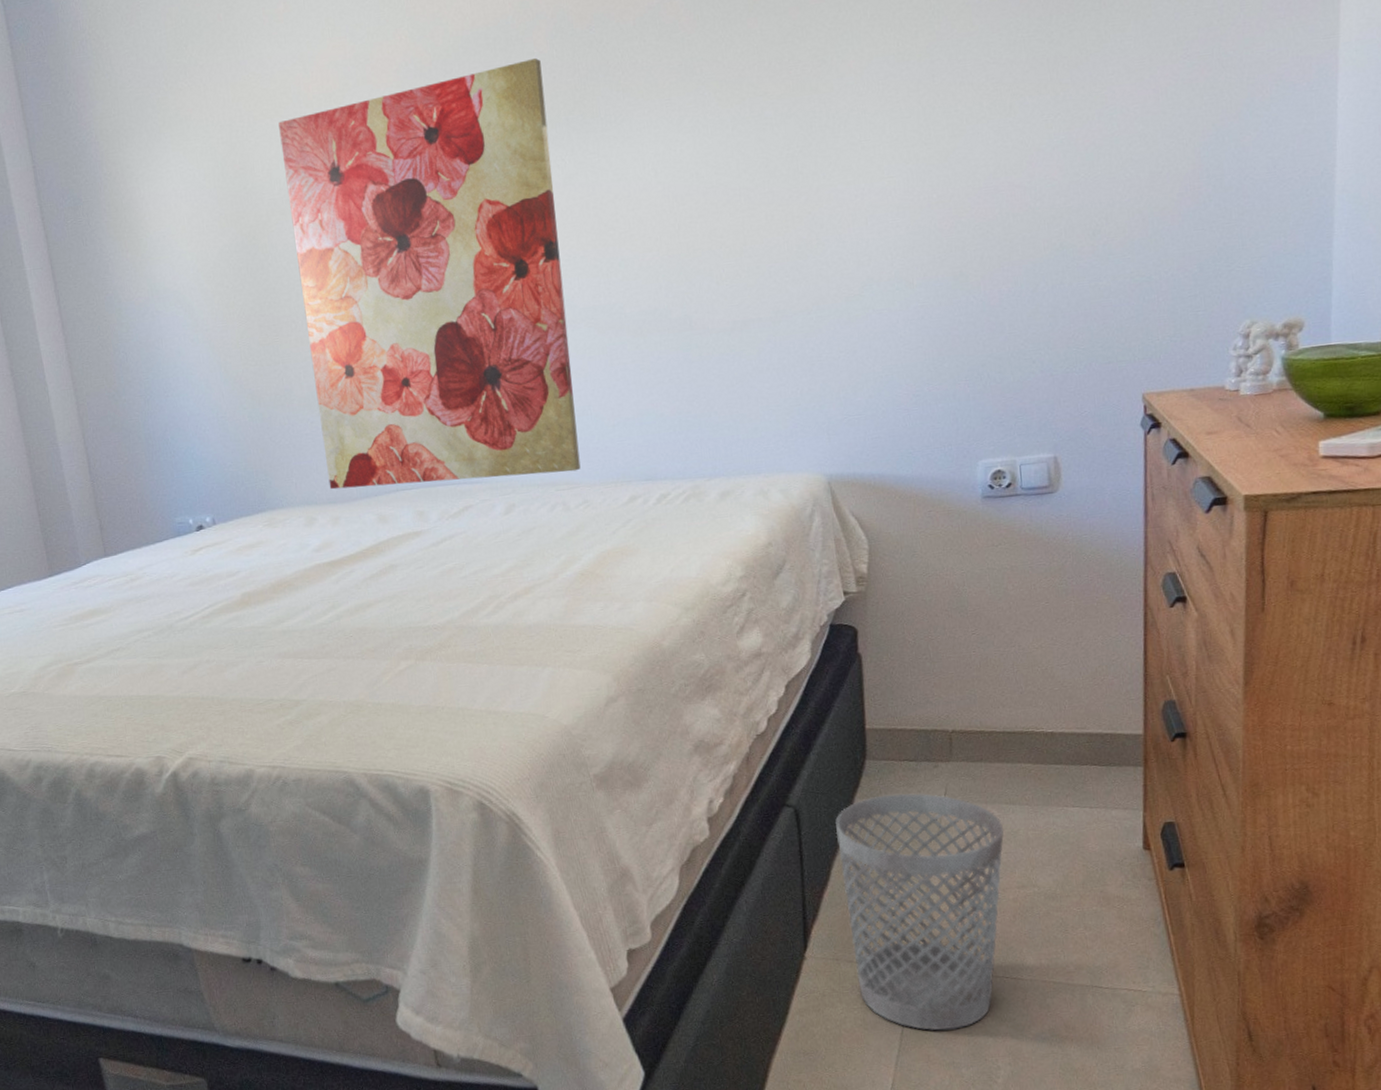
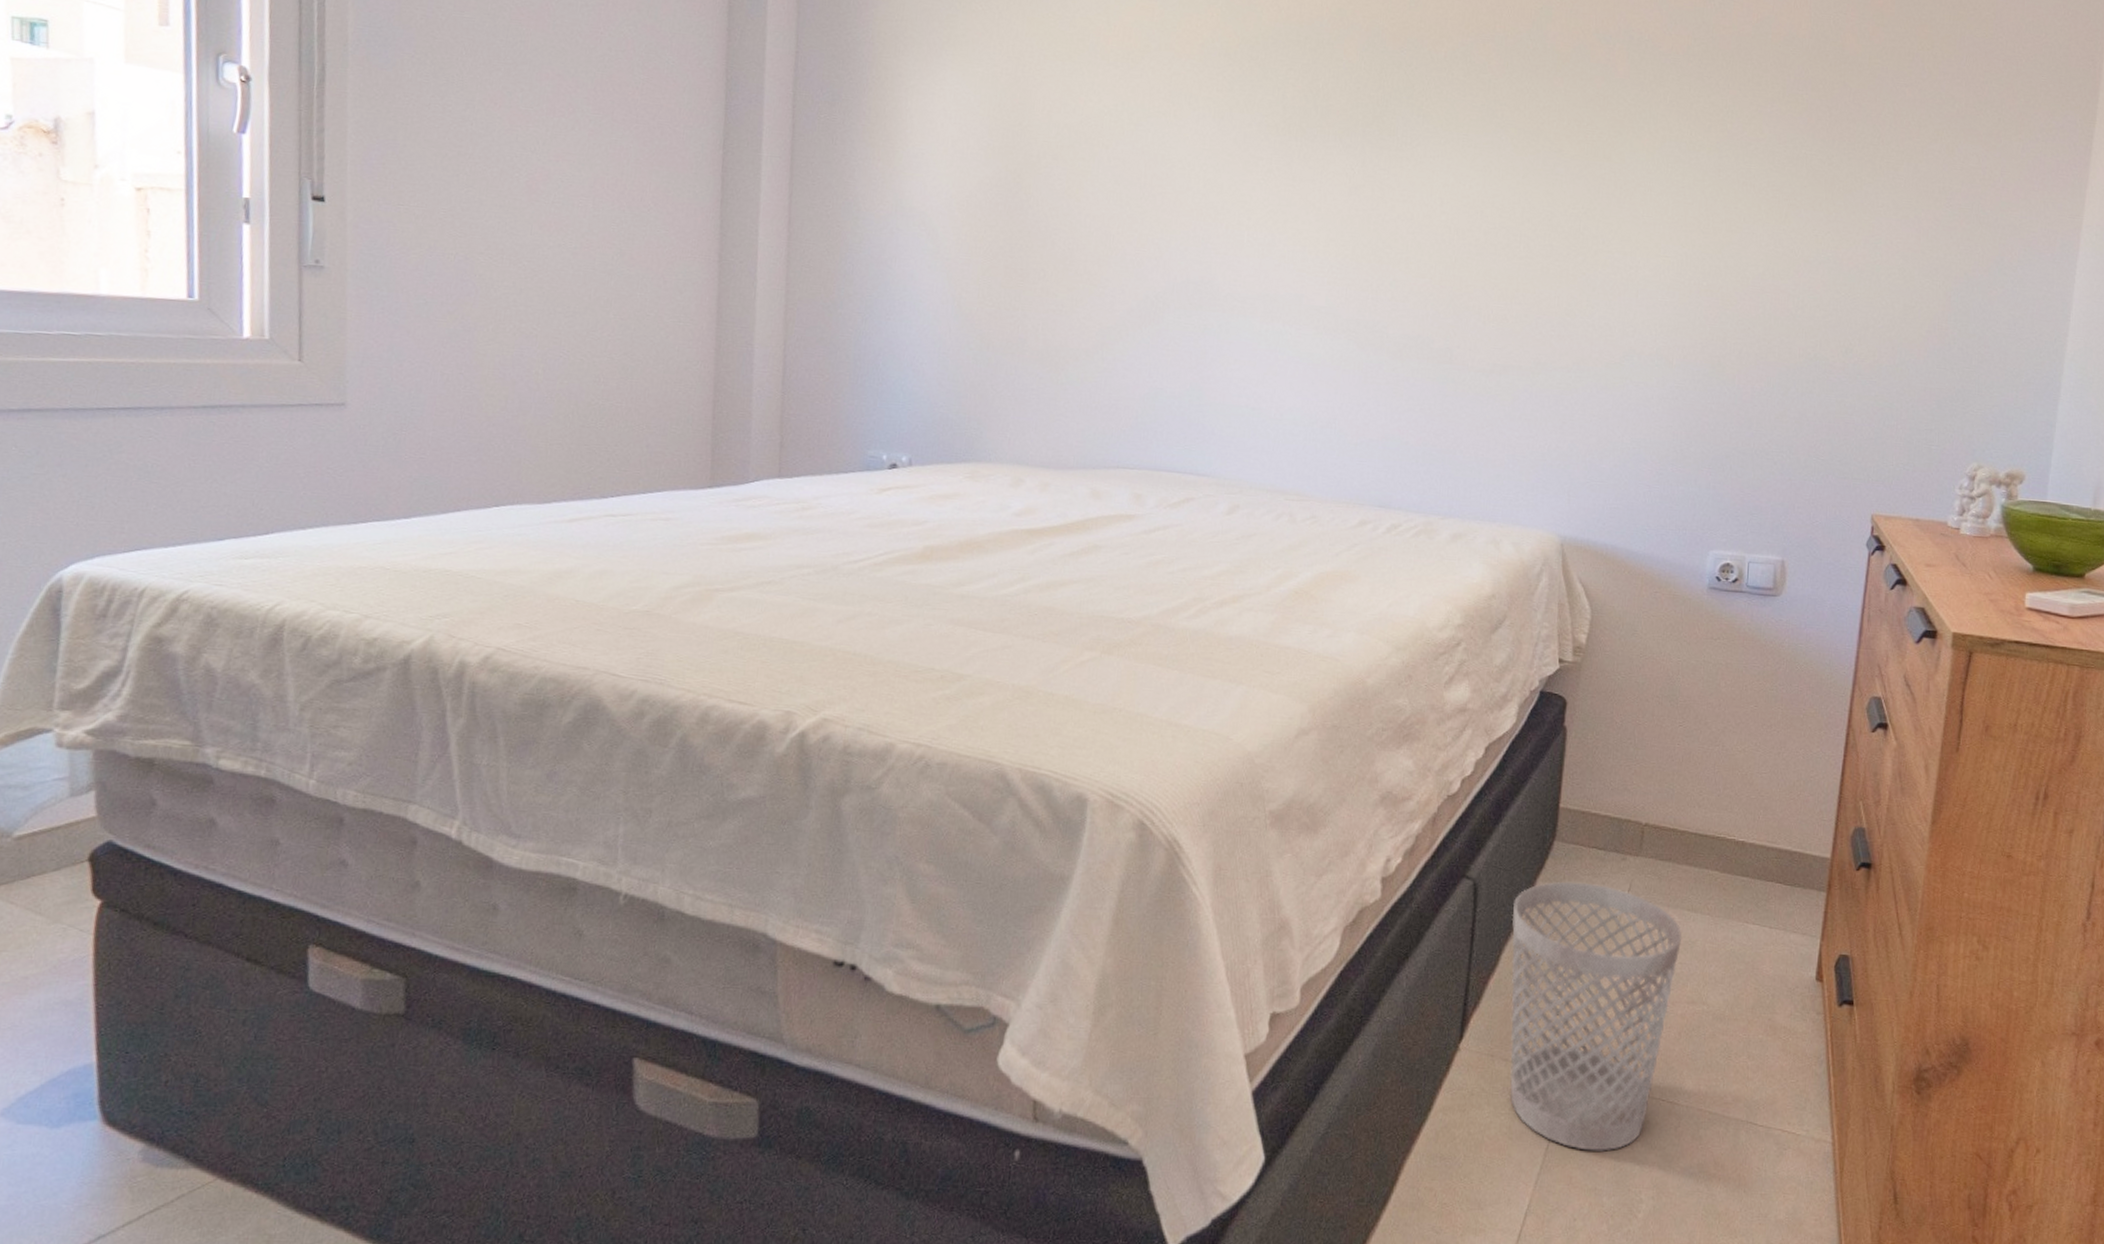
wall art: present [278,58,581,490] -> none [1045,65,1348,484]

